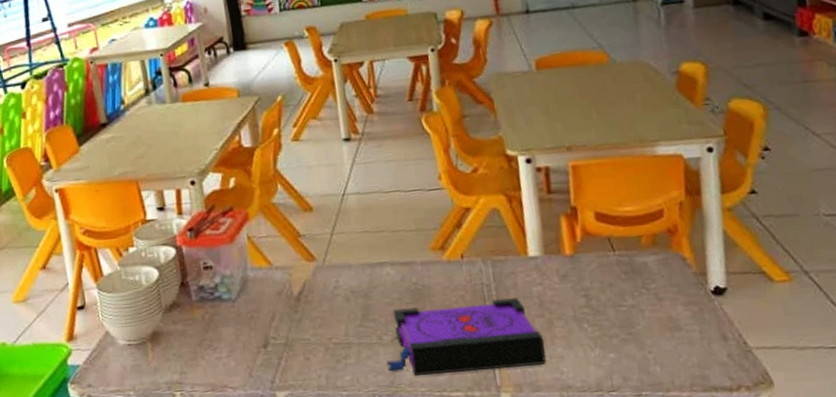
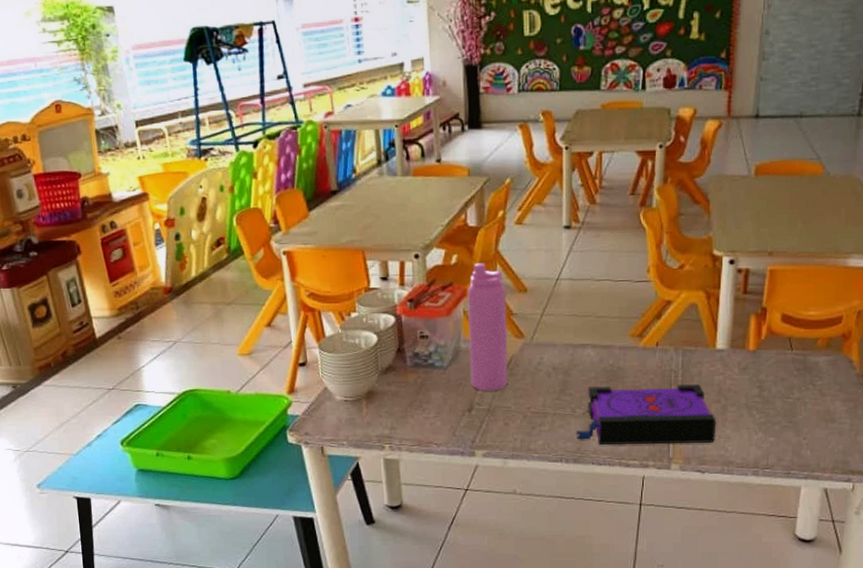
water bottle: none [249,184,304,323] -> present [467,263,508,391]

